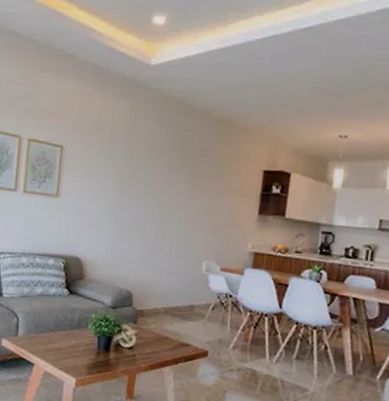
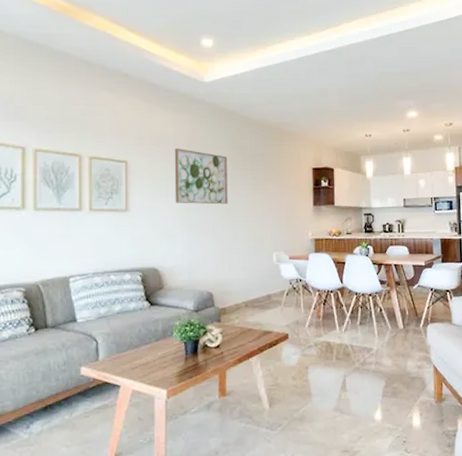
wall art: none [105,135,165,202] -> present [174,147,228,205]

